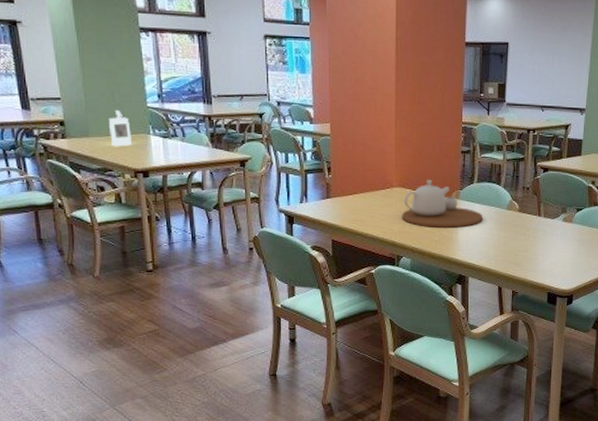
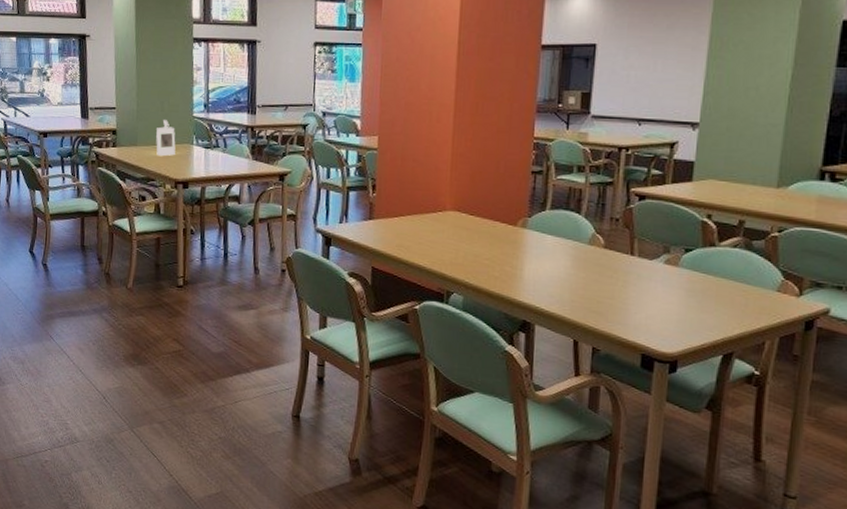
tea set: present [402,180,483,228] -> none [455,204,556,263]

